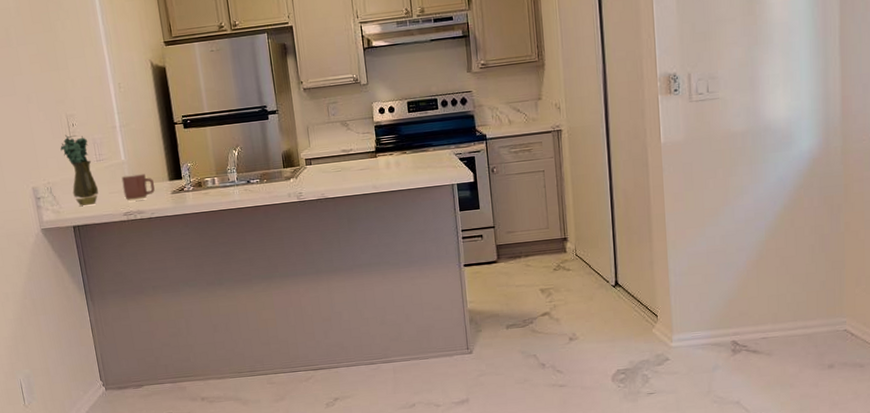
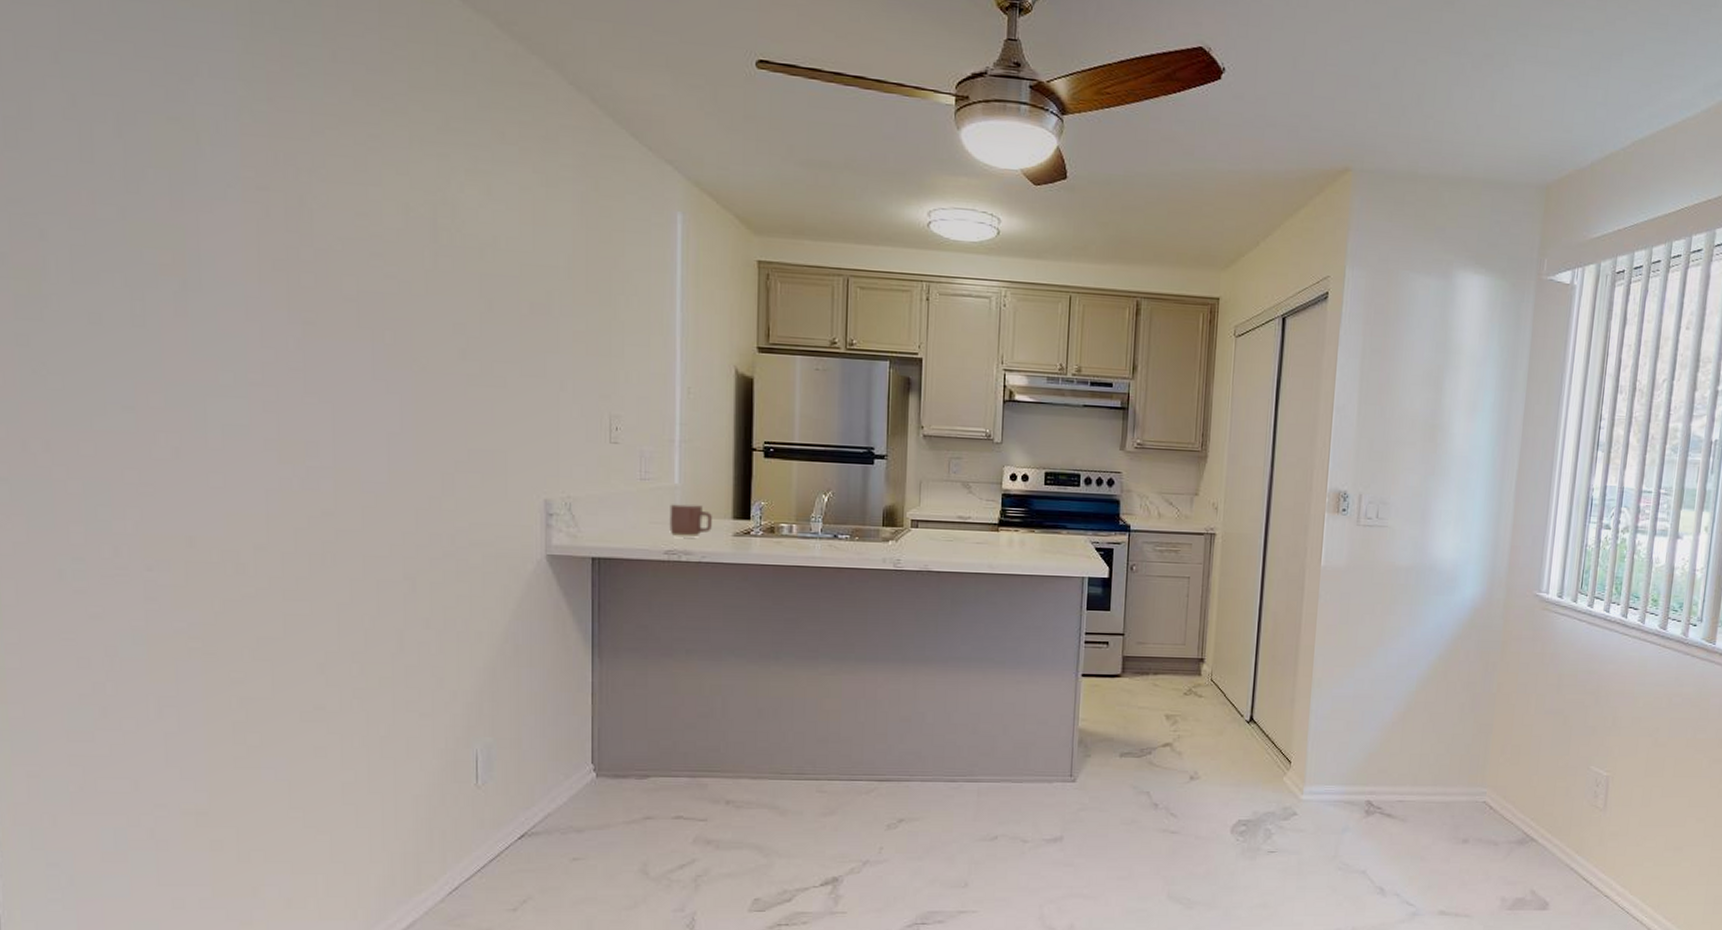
vase: present [60,134,99,207] -> none [593,439,636,535]

